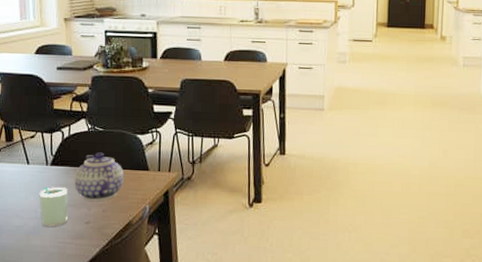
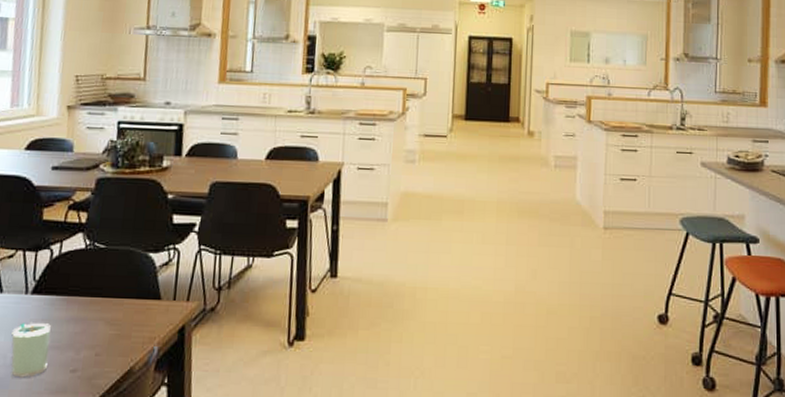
teapot: present [74,152,124,201] -> none [60,276,128,341]

